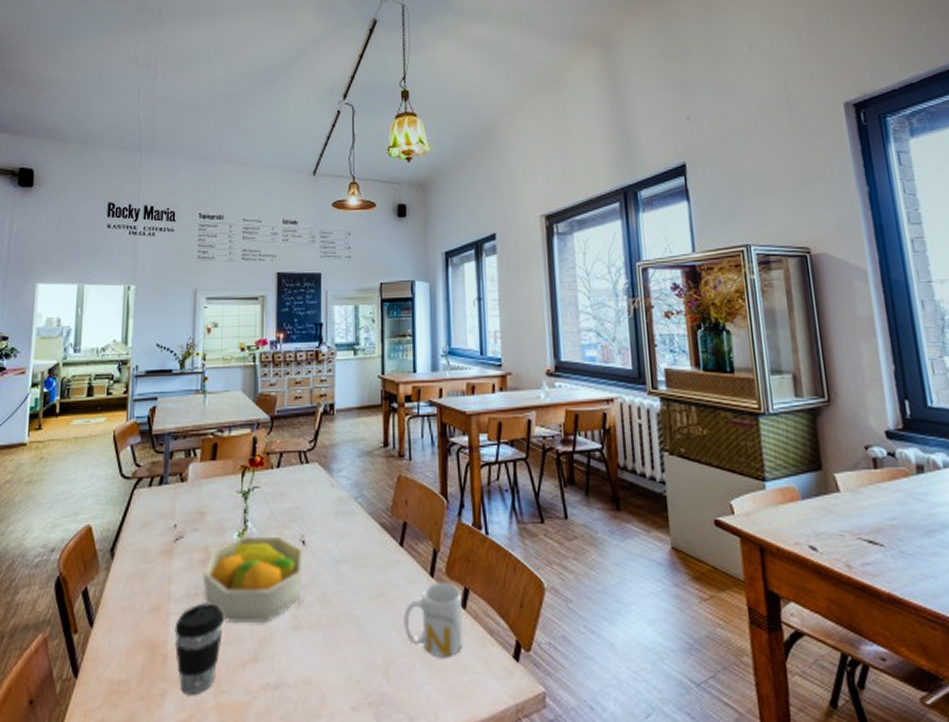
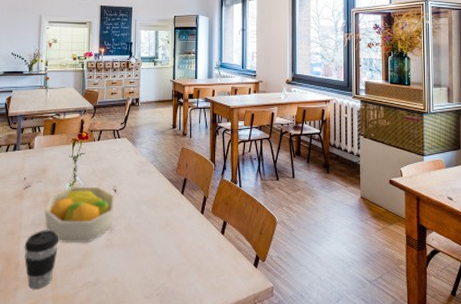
mug: present [403,581,464,658] -> none [182,217,222,266]

